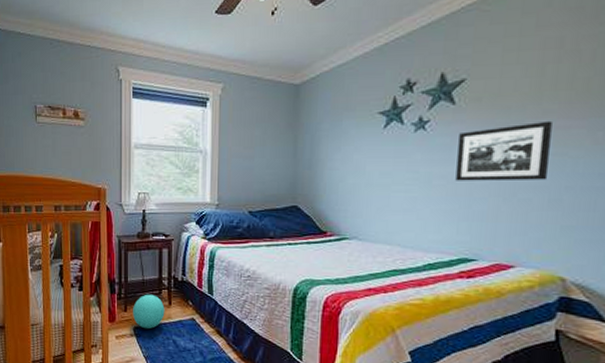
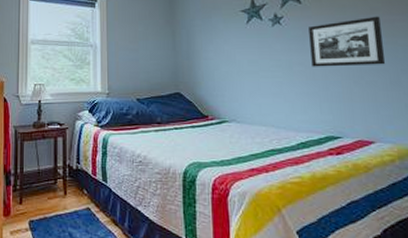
ball: present [133,294,165,329] -> none [28,184,60,222]

